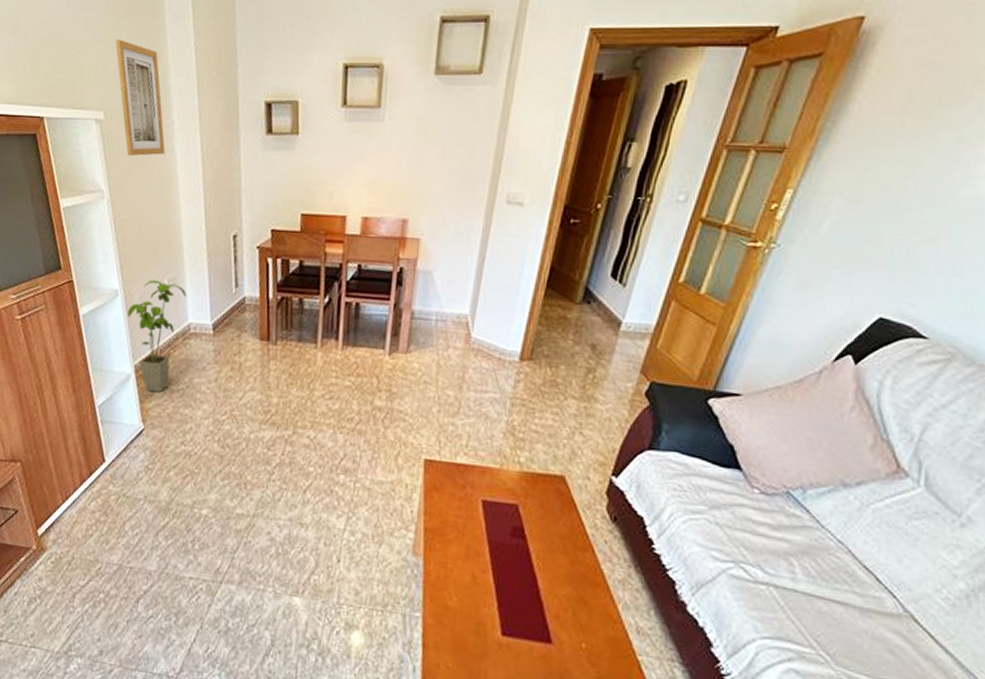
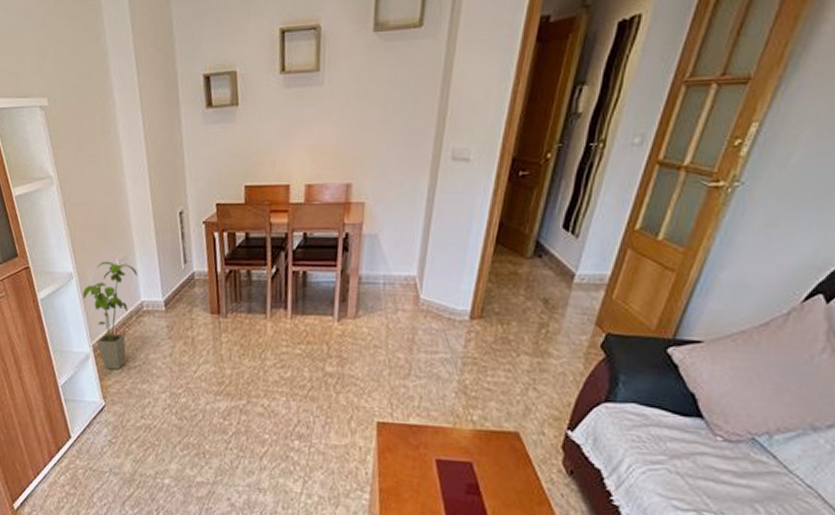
wall art: present [115,40,166,156] -> none [54,24,109,140]

